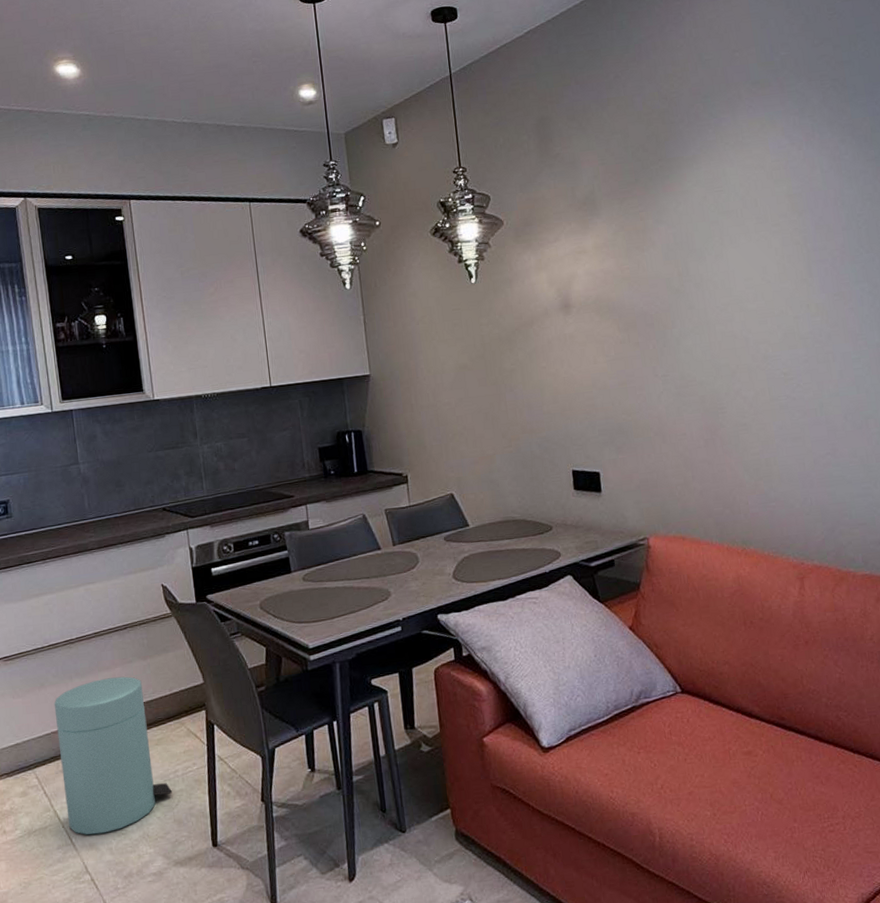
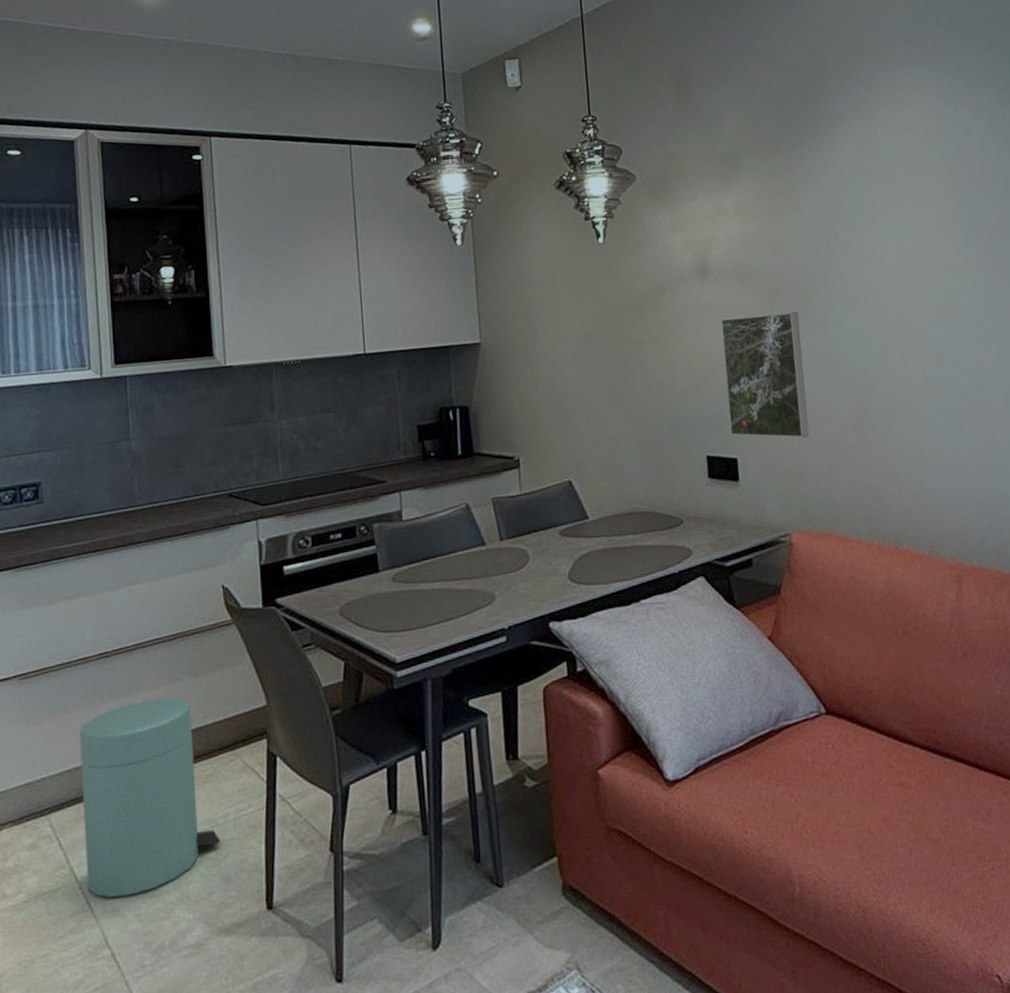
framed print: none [582,340,664,454] -> present [720,312,809,439]

